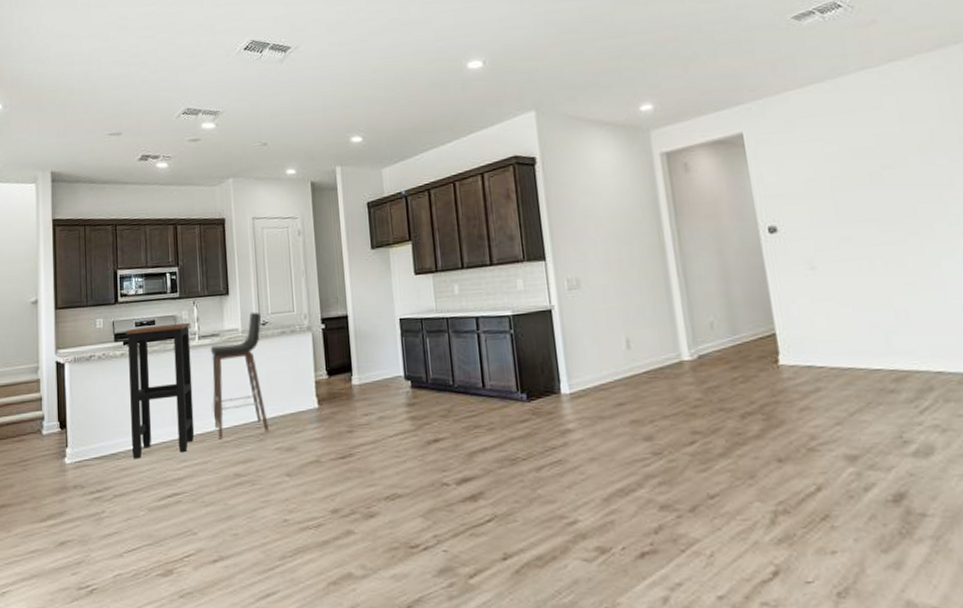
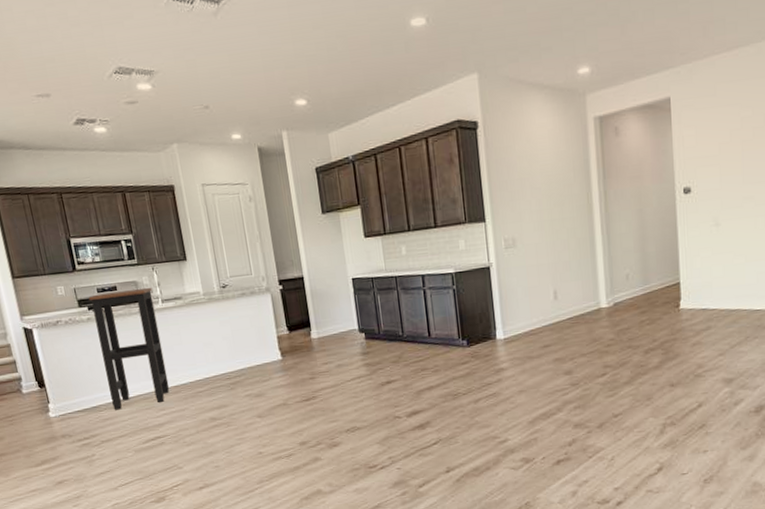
bar stool: present [211,312,269,440] -> none [175,275,238,390]

